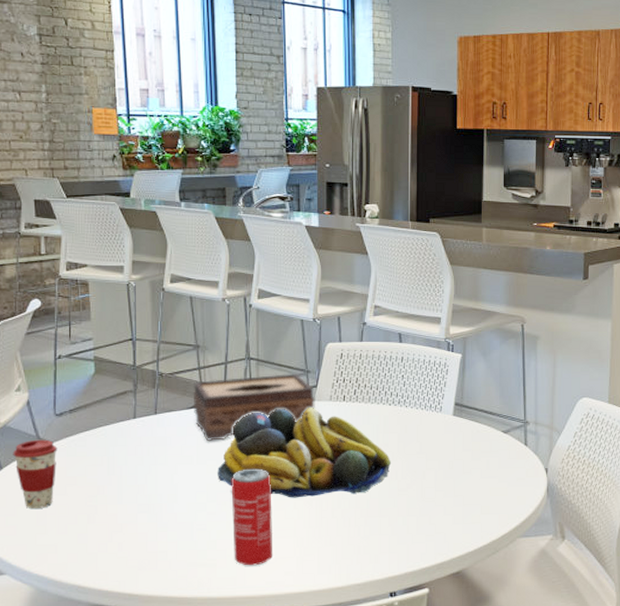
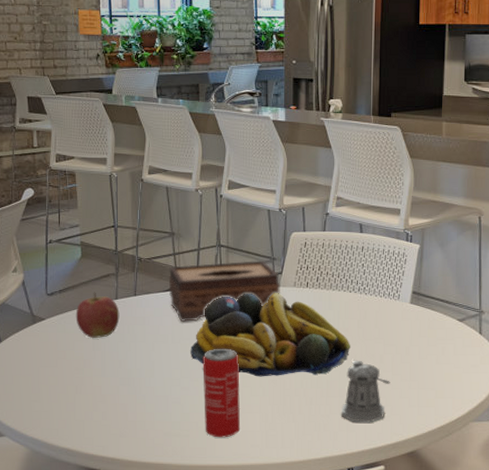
coffee cup: present [13,439,58,509] -> none [10,316,49,378]
apple: none [88,411,138,462] -> present [75,292,120,339]
pepper shaker: none [381,476,434,543] -> present [340,360,390,423]

